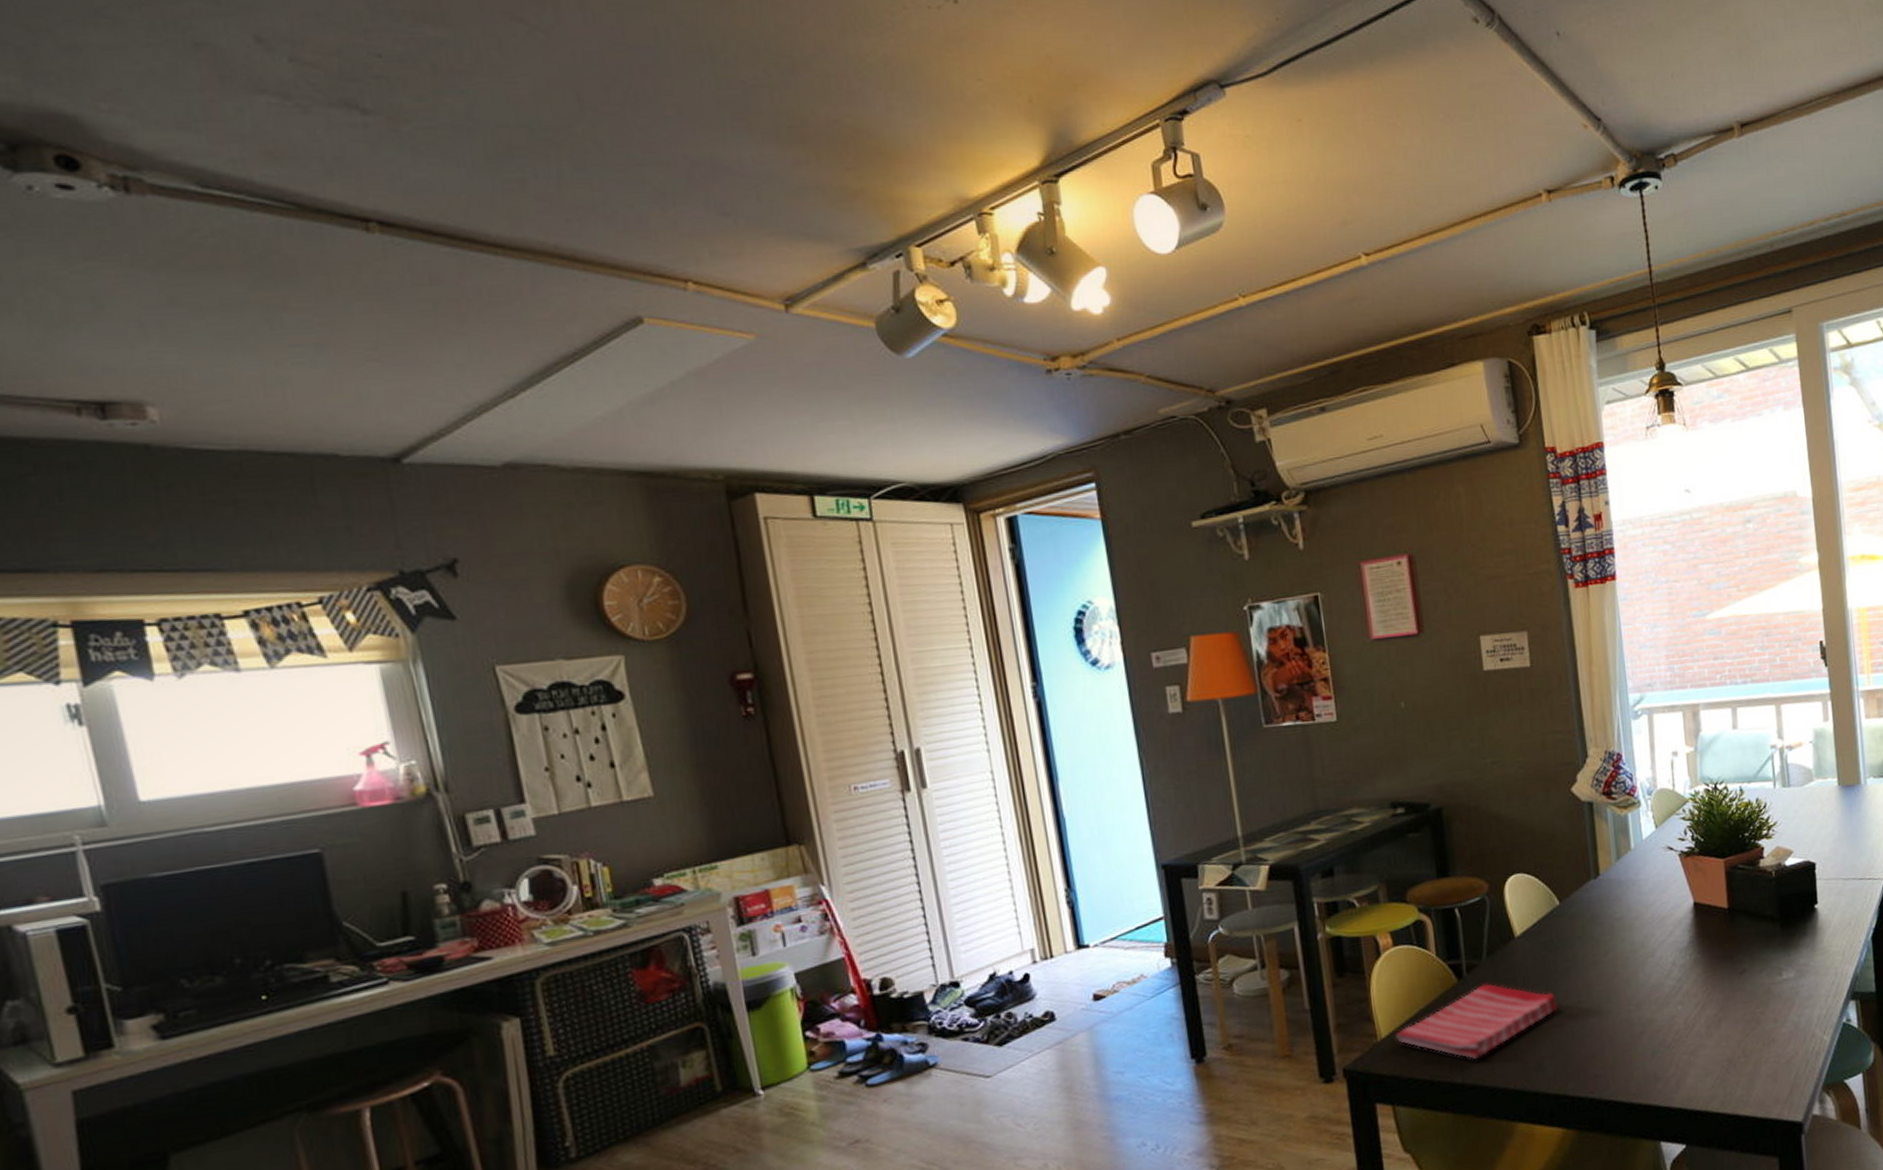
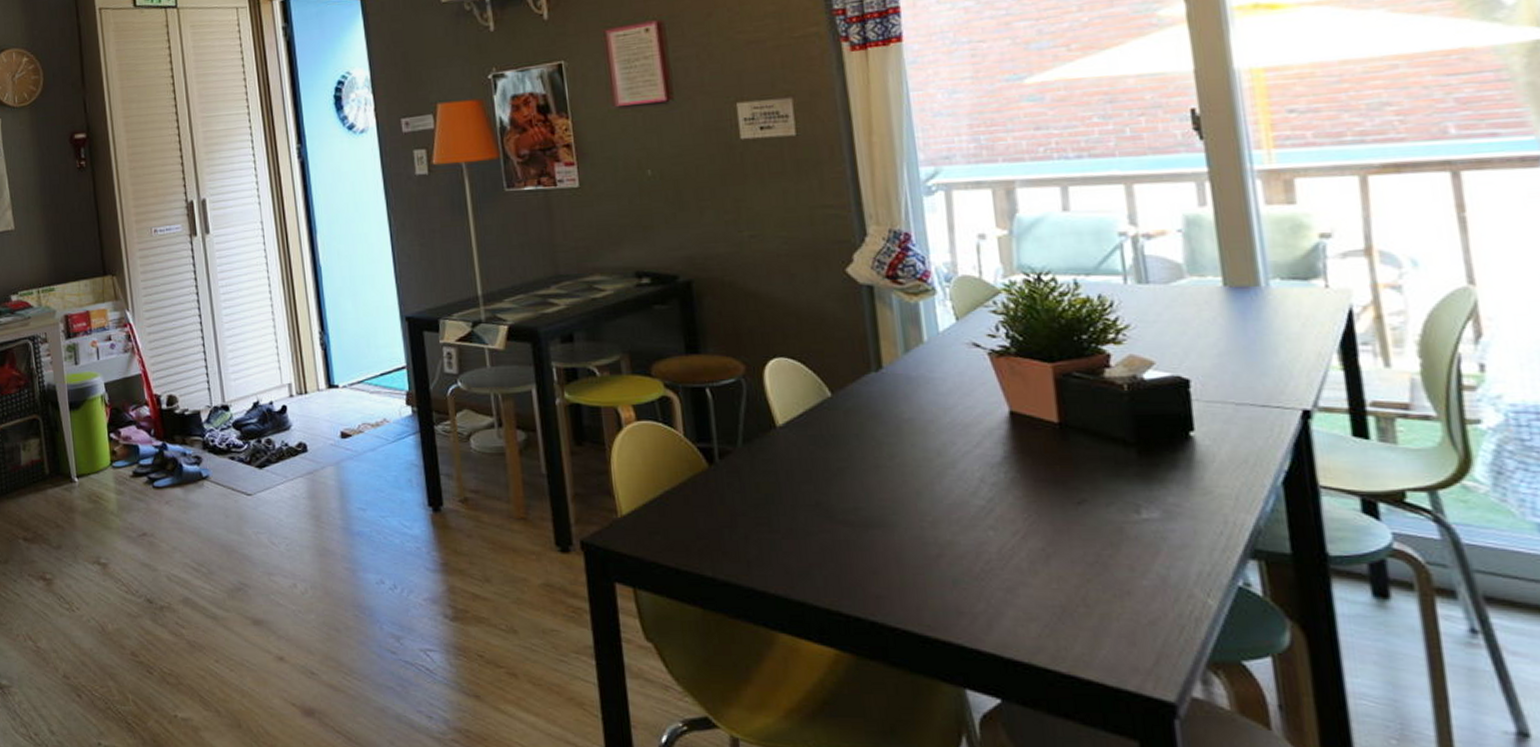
dish towel: present [1395,983,1558,1060] -> none [638,473,830,554]

